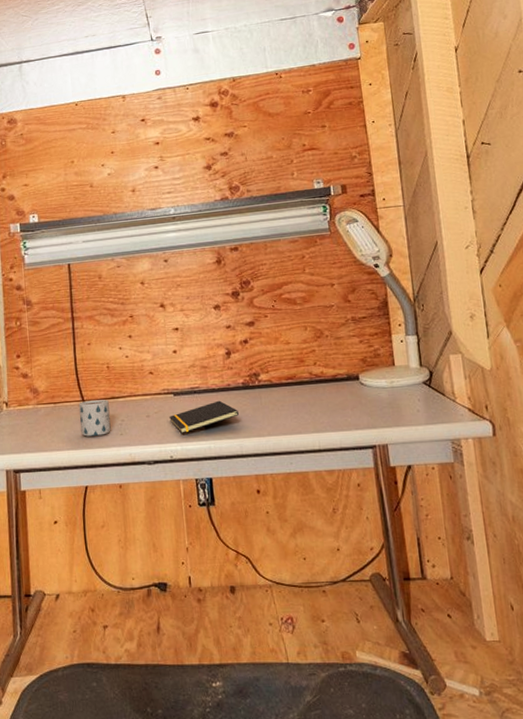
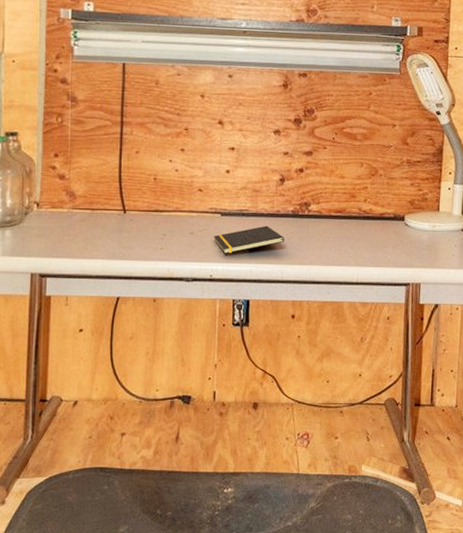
mug: present [78,399,111,437] -> none [118,211,152,248]

